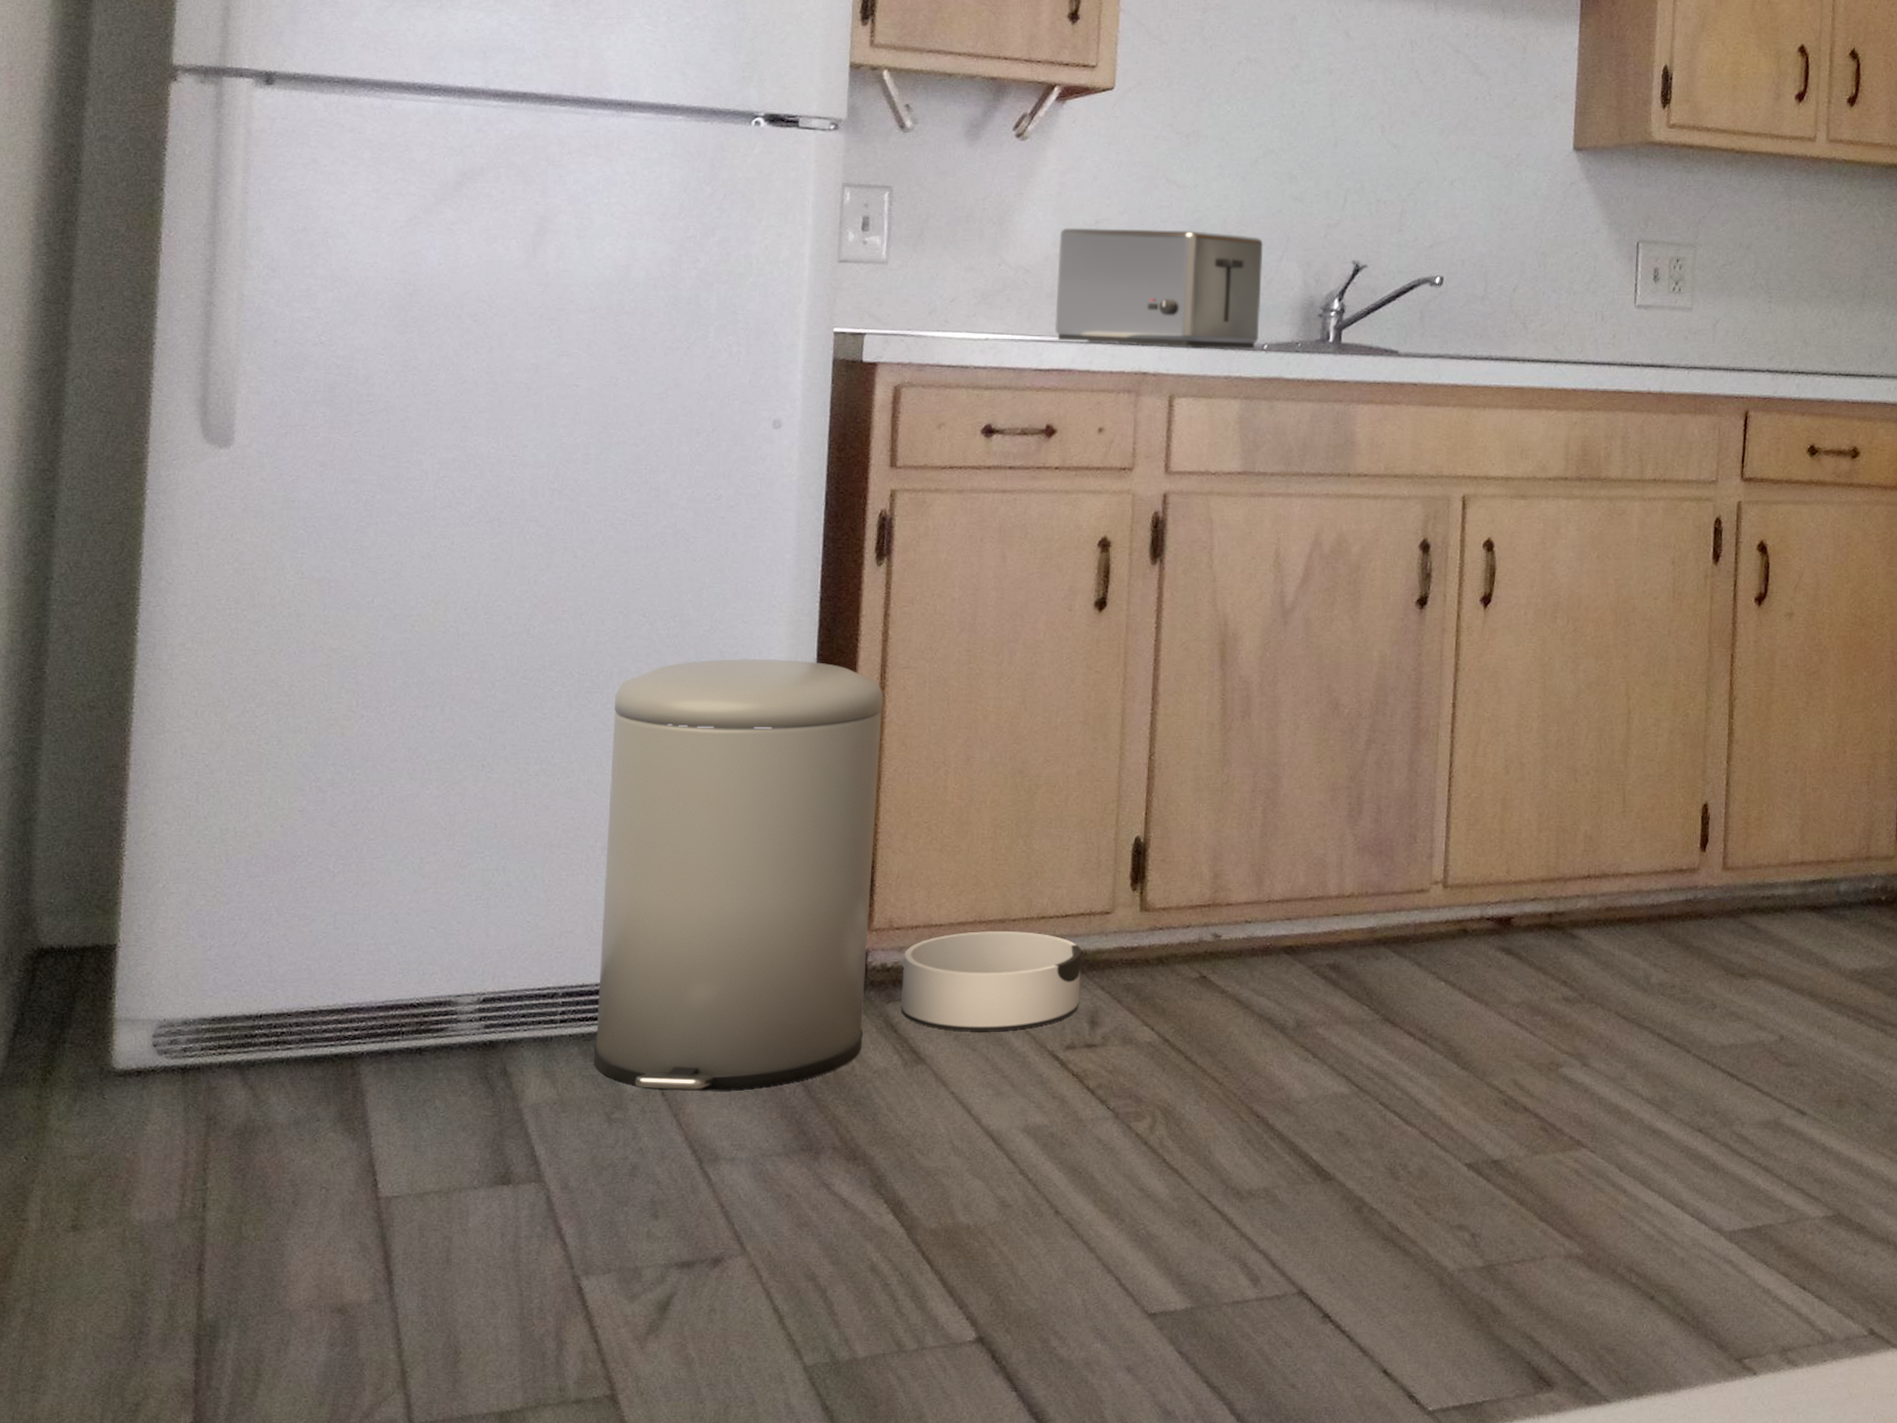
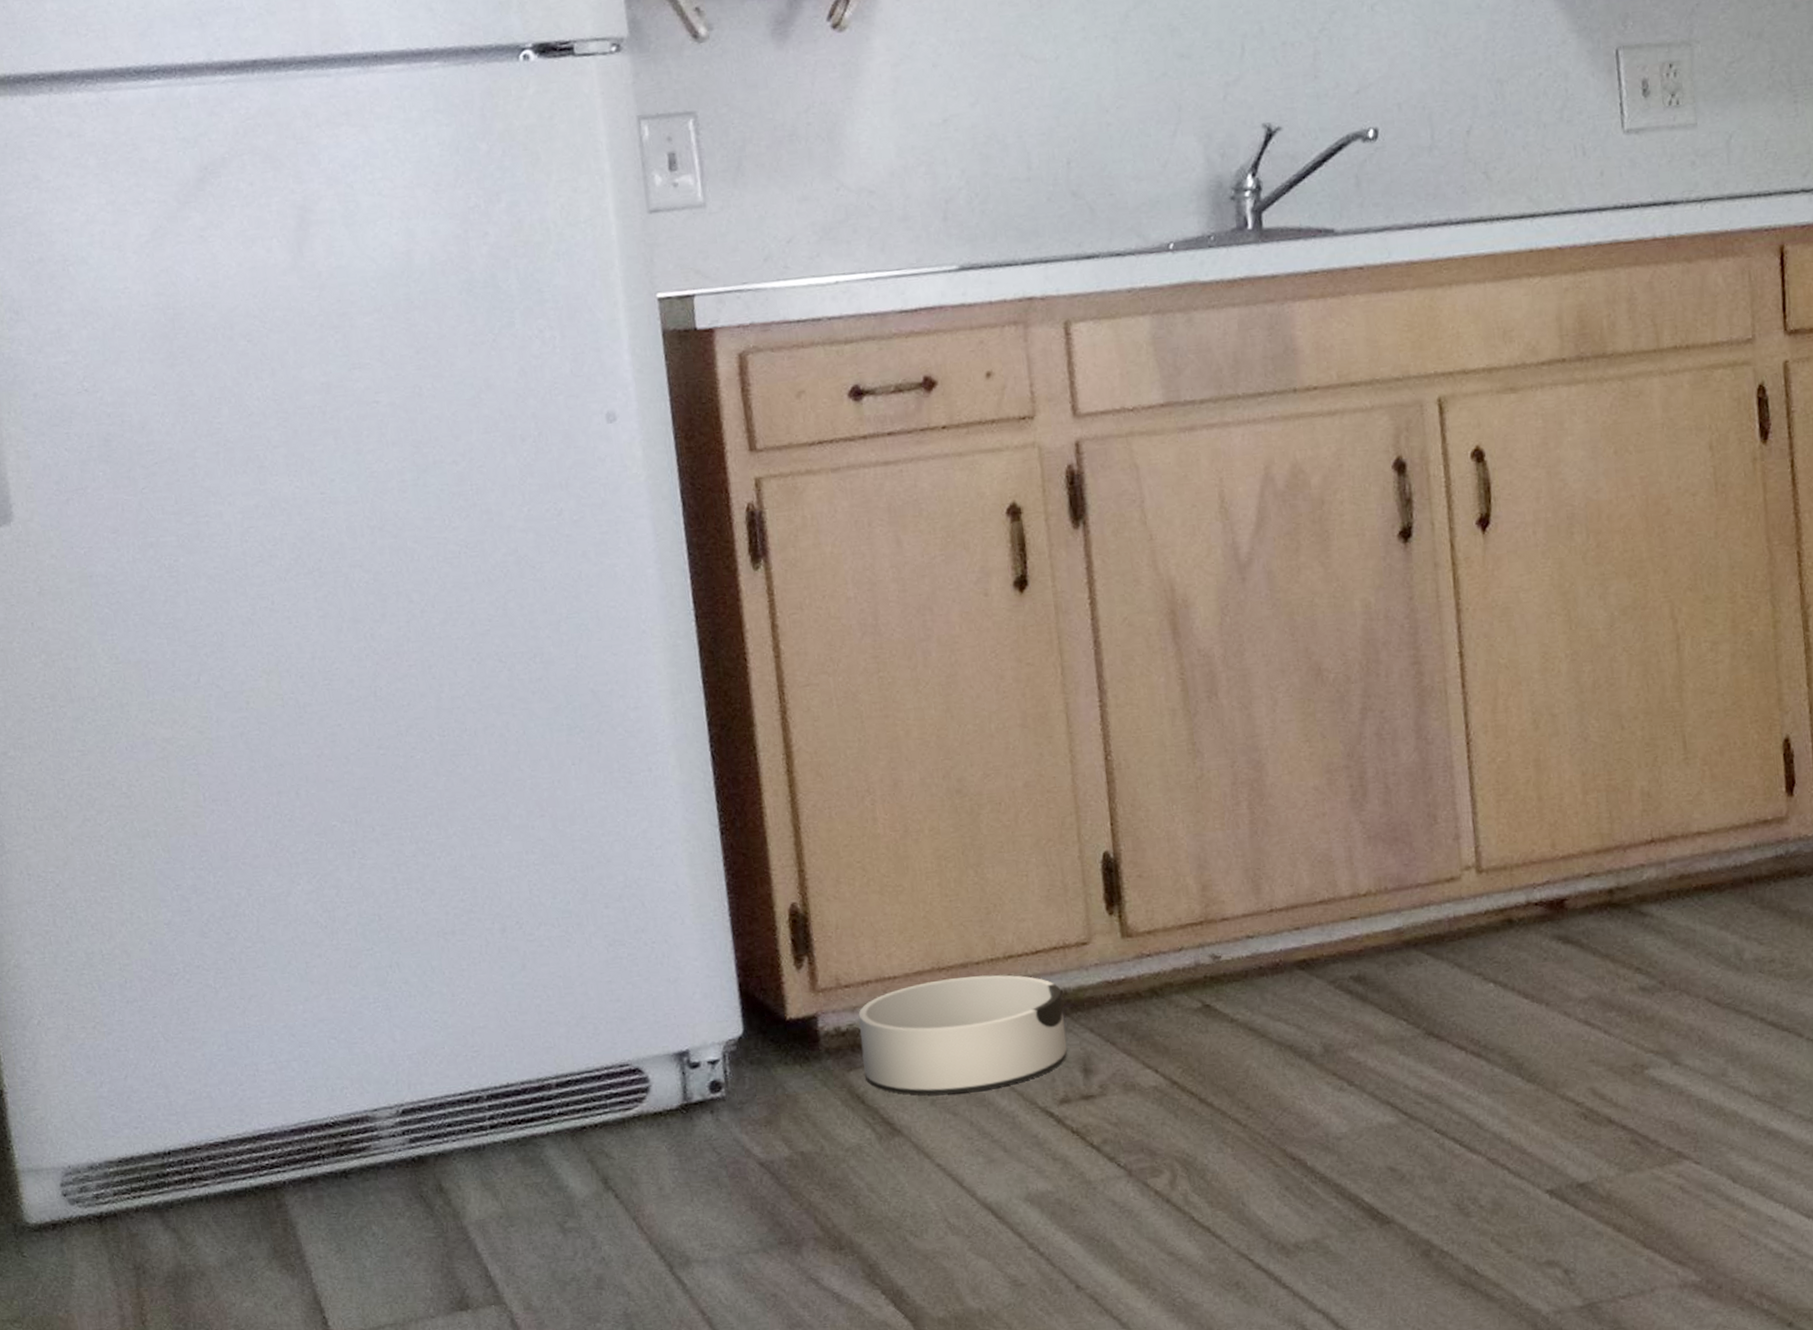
pedal bin: present [593,659,884,1091] -> none [484,690,829,1192]
toaster: present [1054,227,1264,351] -> none [903,110,1162,273]

